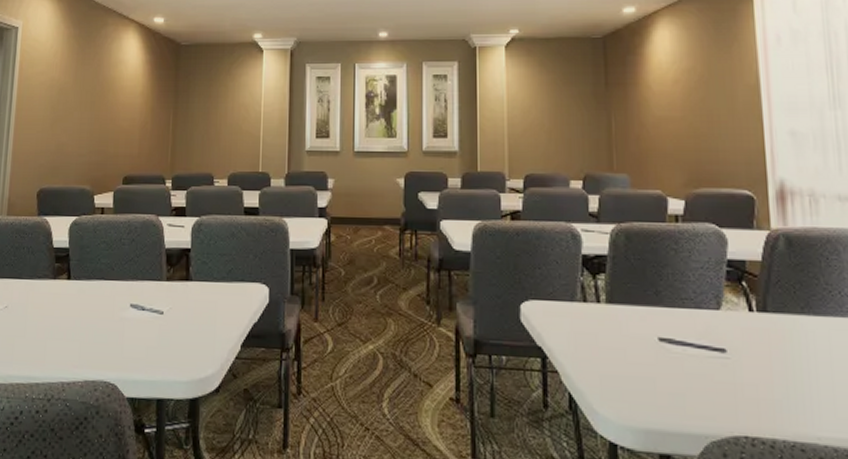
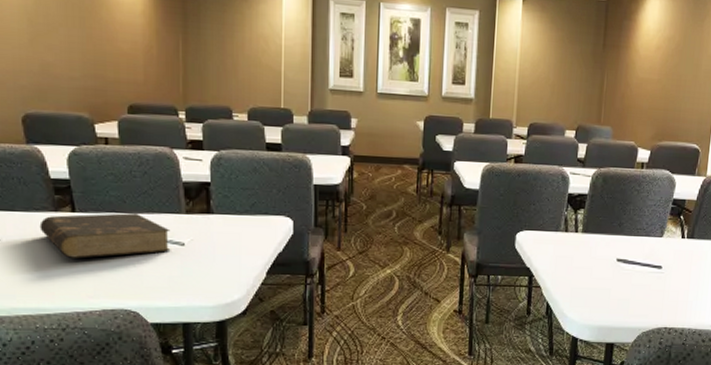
book: none [39,280,152,326] -> present [39,213,171,258]

